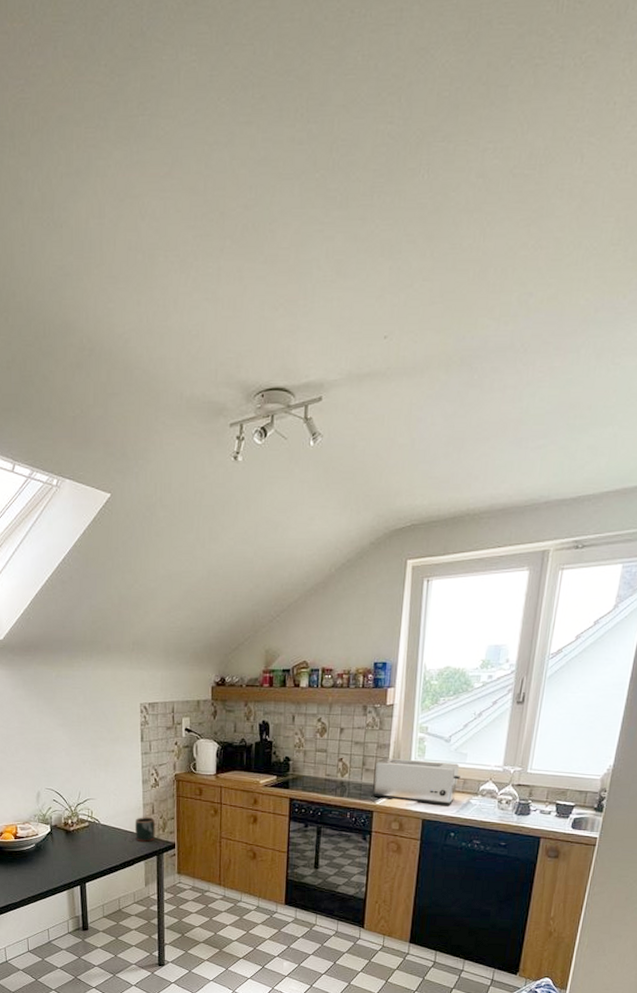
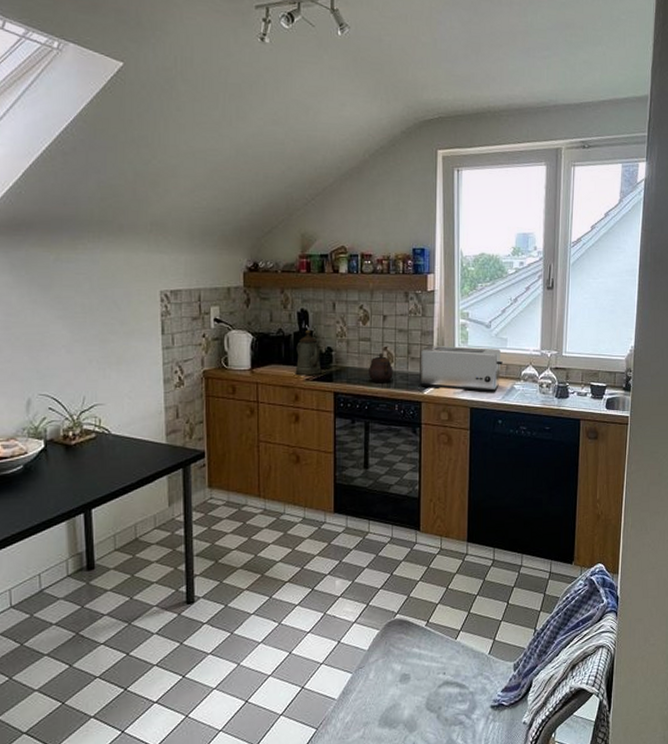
mug: present [134,817,156,842] -> none [154,422,181,452]
coffee pot: none [255,740,279,783] -> present [295,329,322,376]
teapot: none [323,764,347,792] -> present [369,353,393,384]

